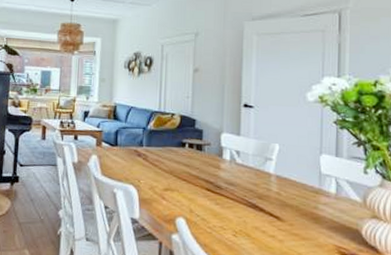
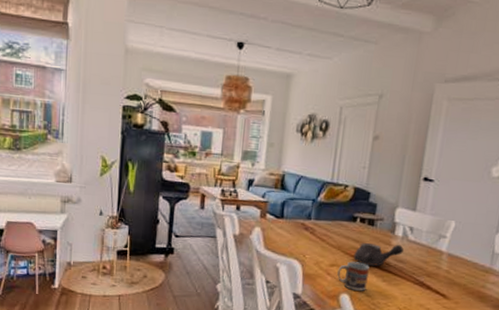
cup: none [172,185,202,215] -> present [337,261,369,291]
teapot: none [185,167,233,190] -> present [353,243,404,266]

